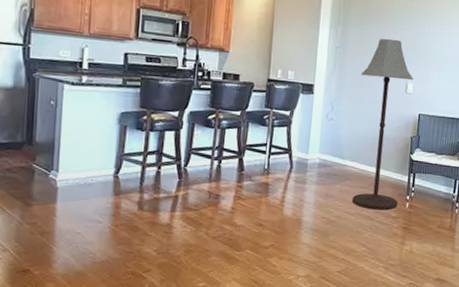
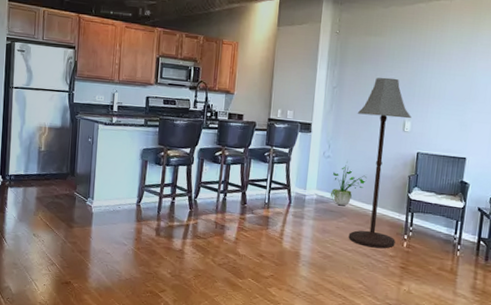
potted plant: none [333,123,371,170] -> present [329,161,367,206]

